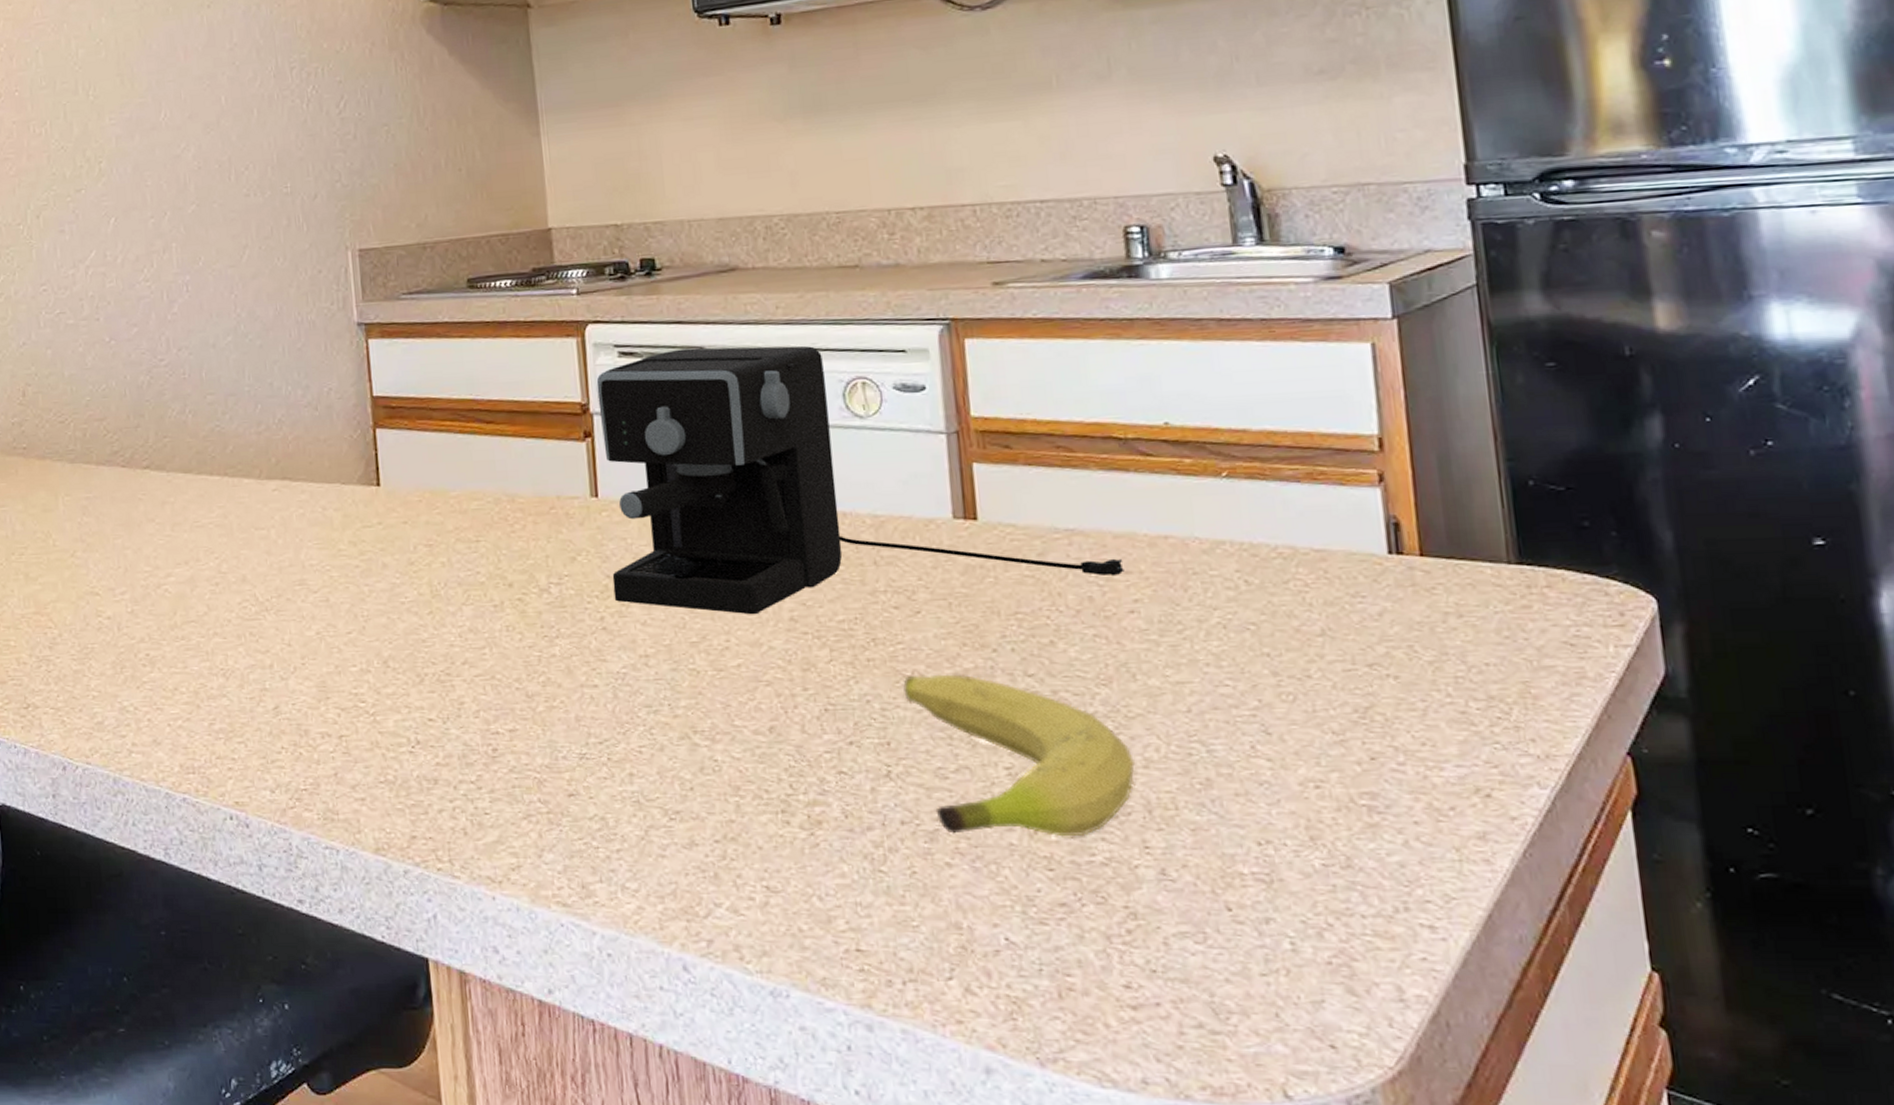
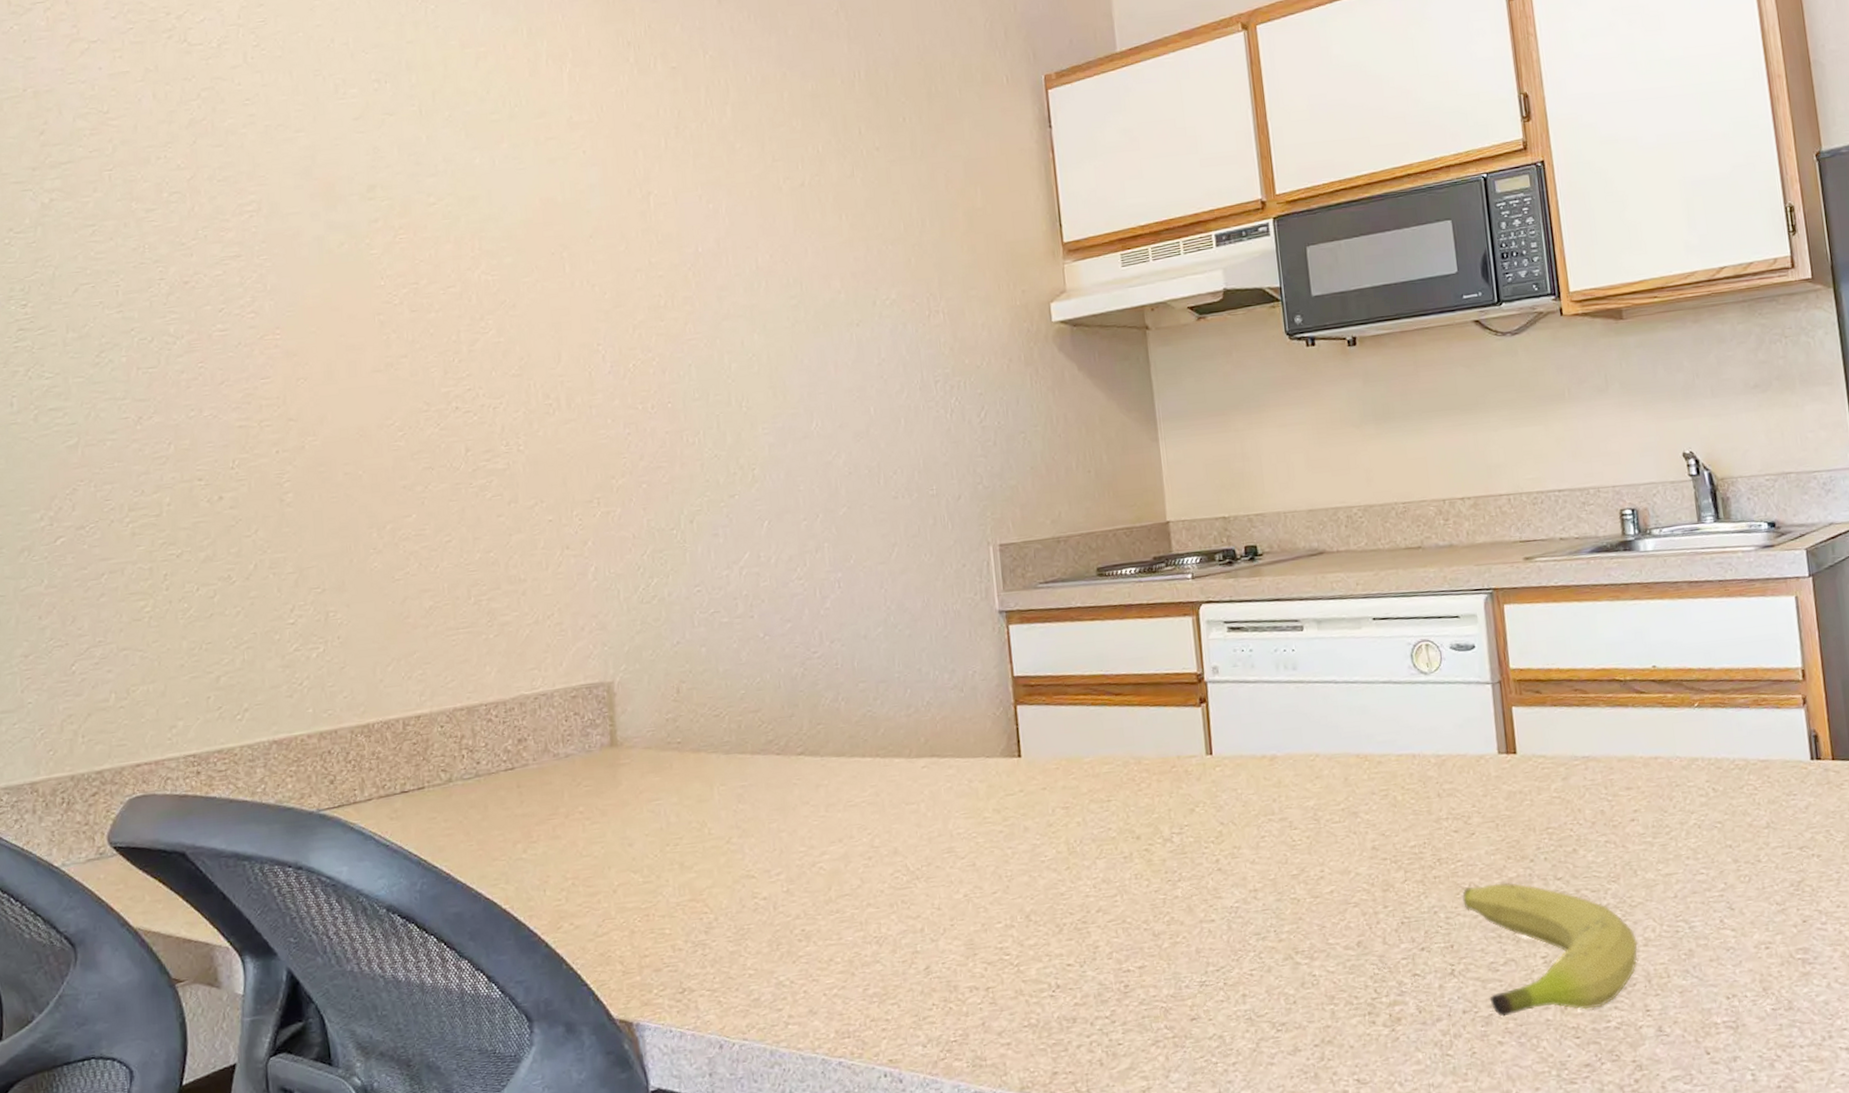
coffee maker: present [596,346,1124,615] -> none [1209,616,1627,847]

